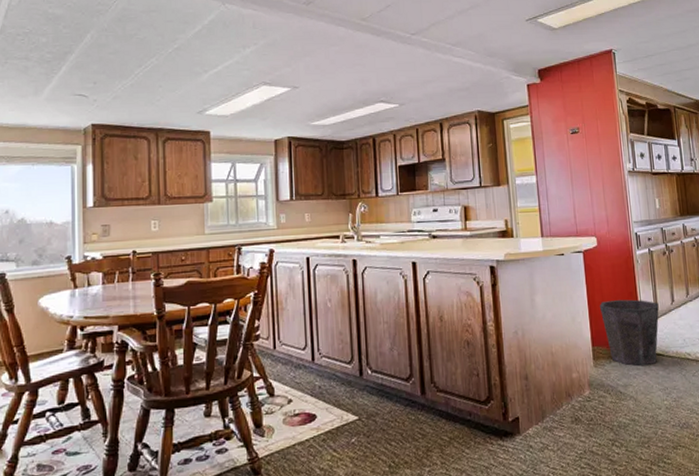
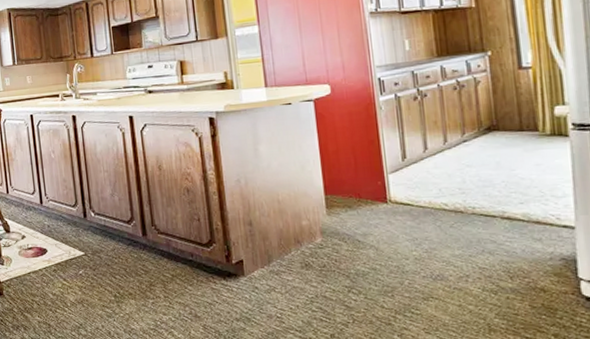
waste bin: present [599,299,659,366] -> none [333,147,408,216]

